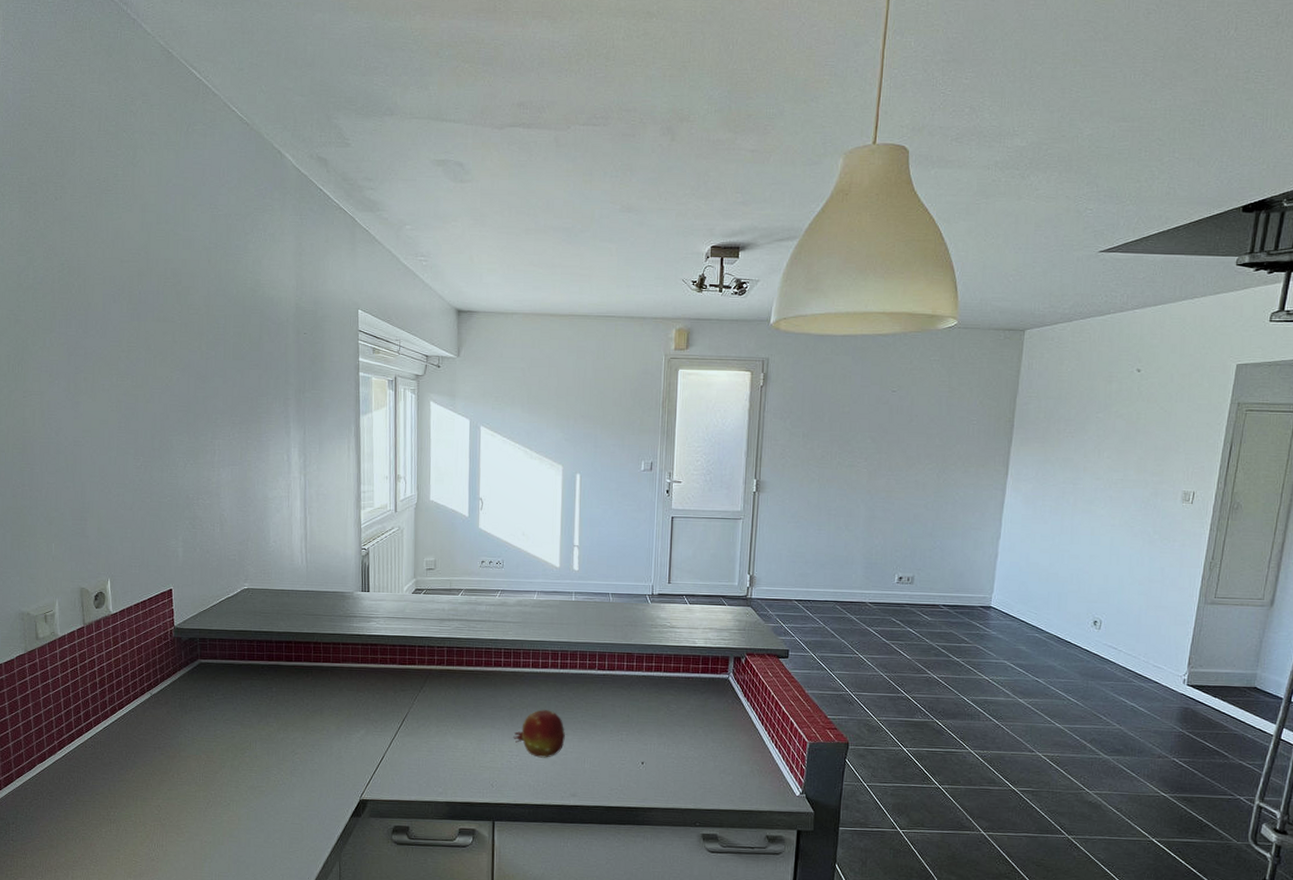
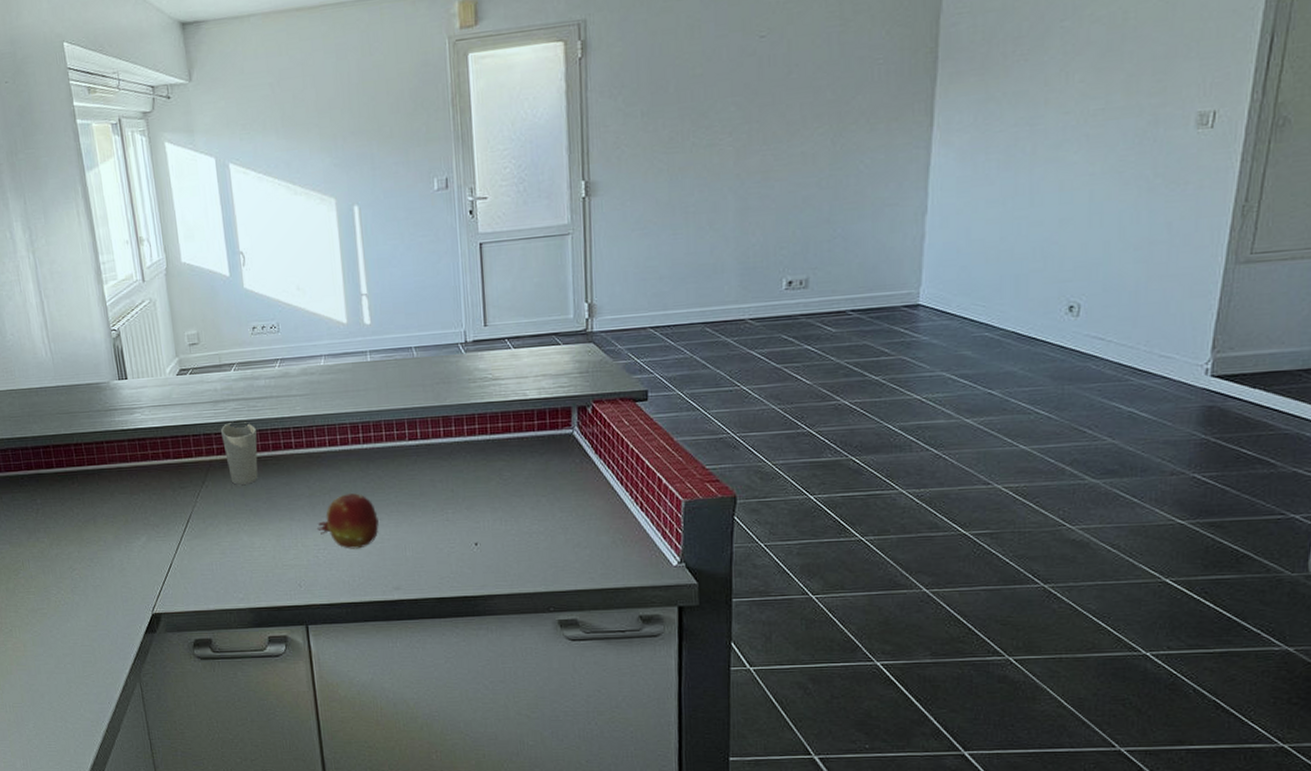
cup: none [443,638,473,693] -> present [221,421,258,485]

